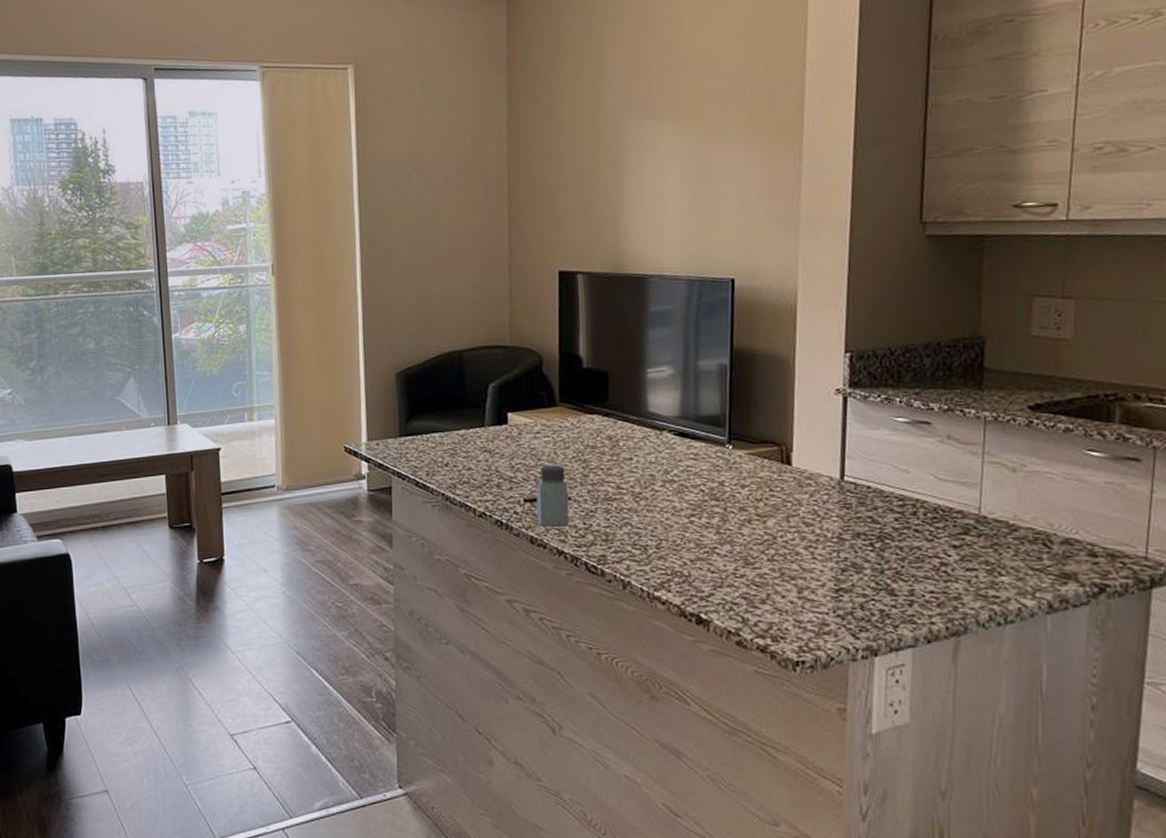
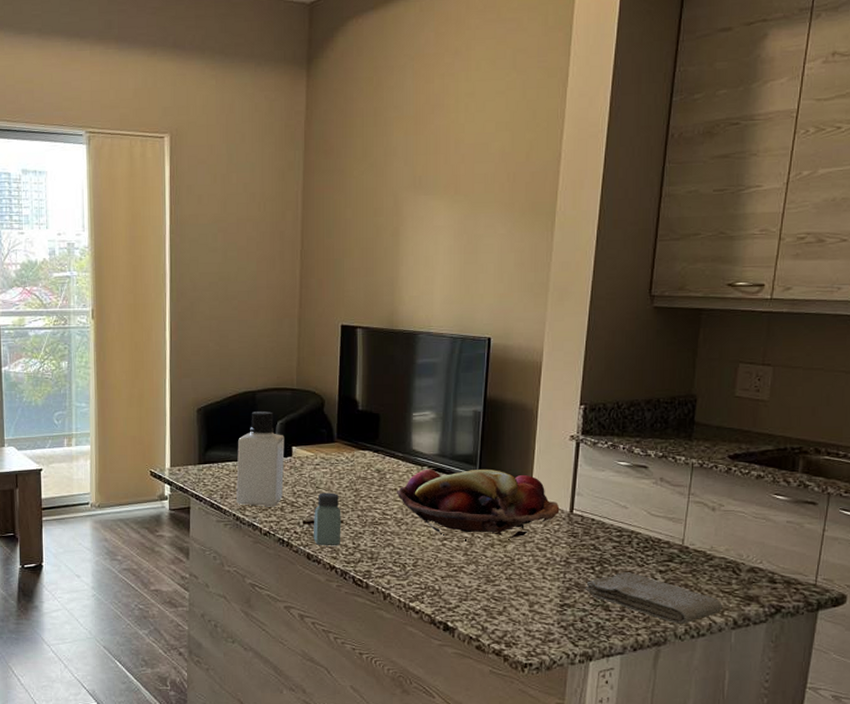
bottle: none [444,373,499,484] -> present [236,411,285,507]
fruit basket: none [631,432,828,517] -> present [396,469,560,541]
washcloth: none [863,548,1033,609] -> present [585,572,723,624]

